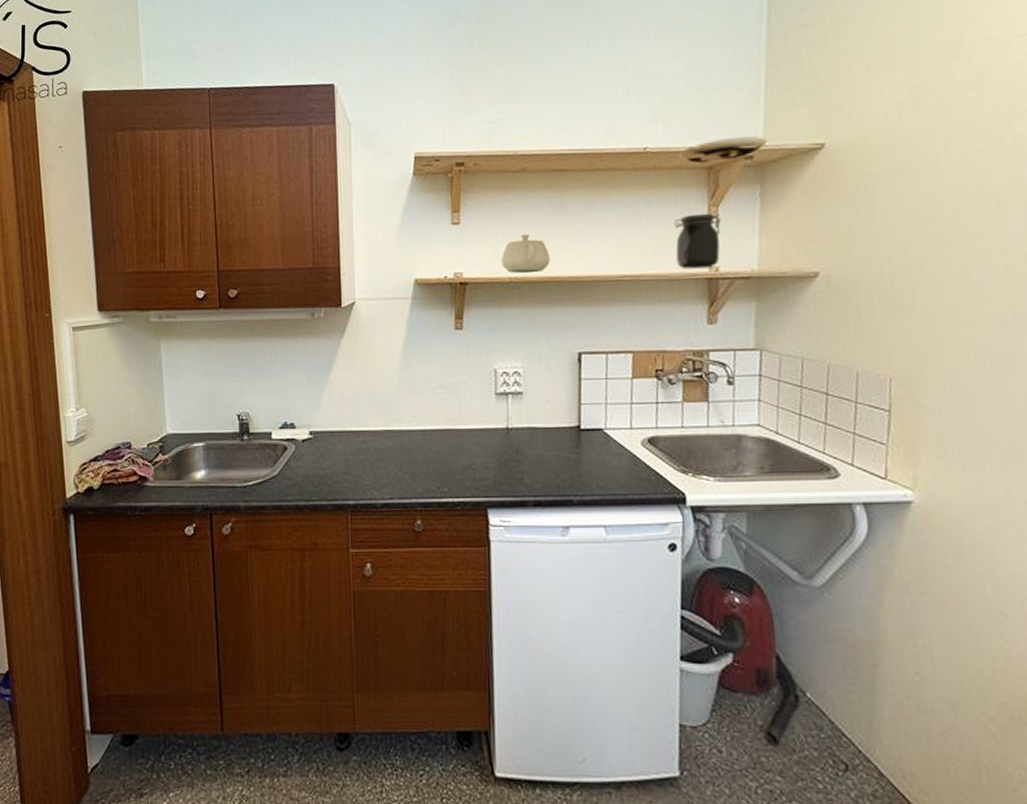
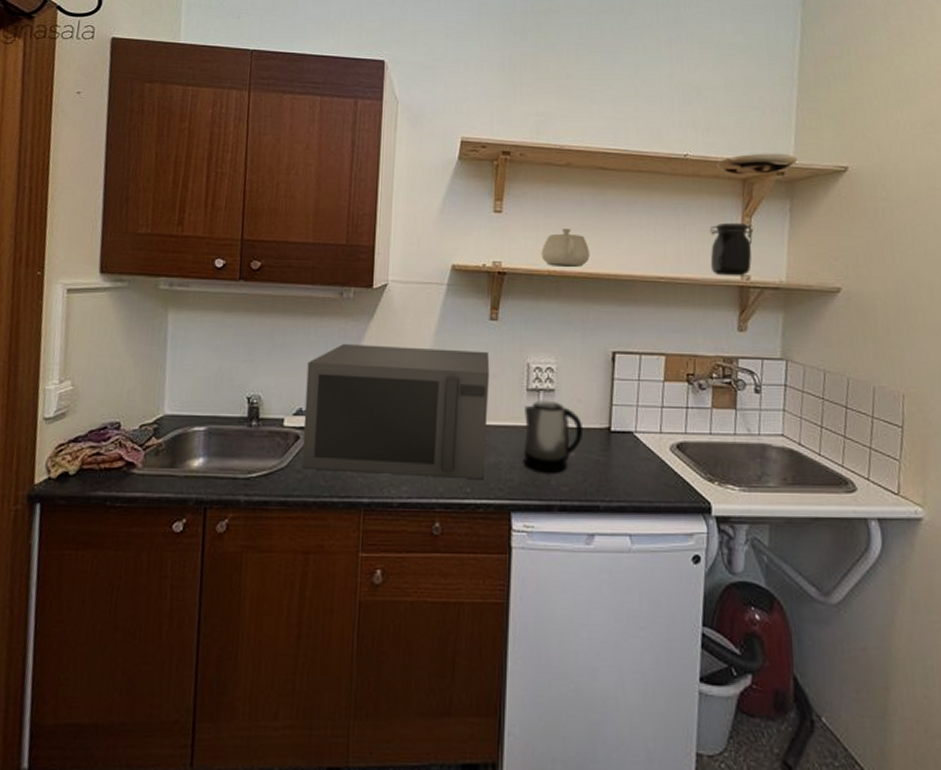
microwave: none [288,359,460,480] -> present [301,344,490,480]
kettle: none [494,403,554,473] -> present [523,400,584,474]

